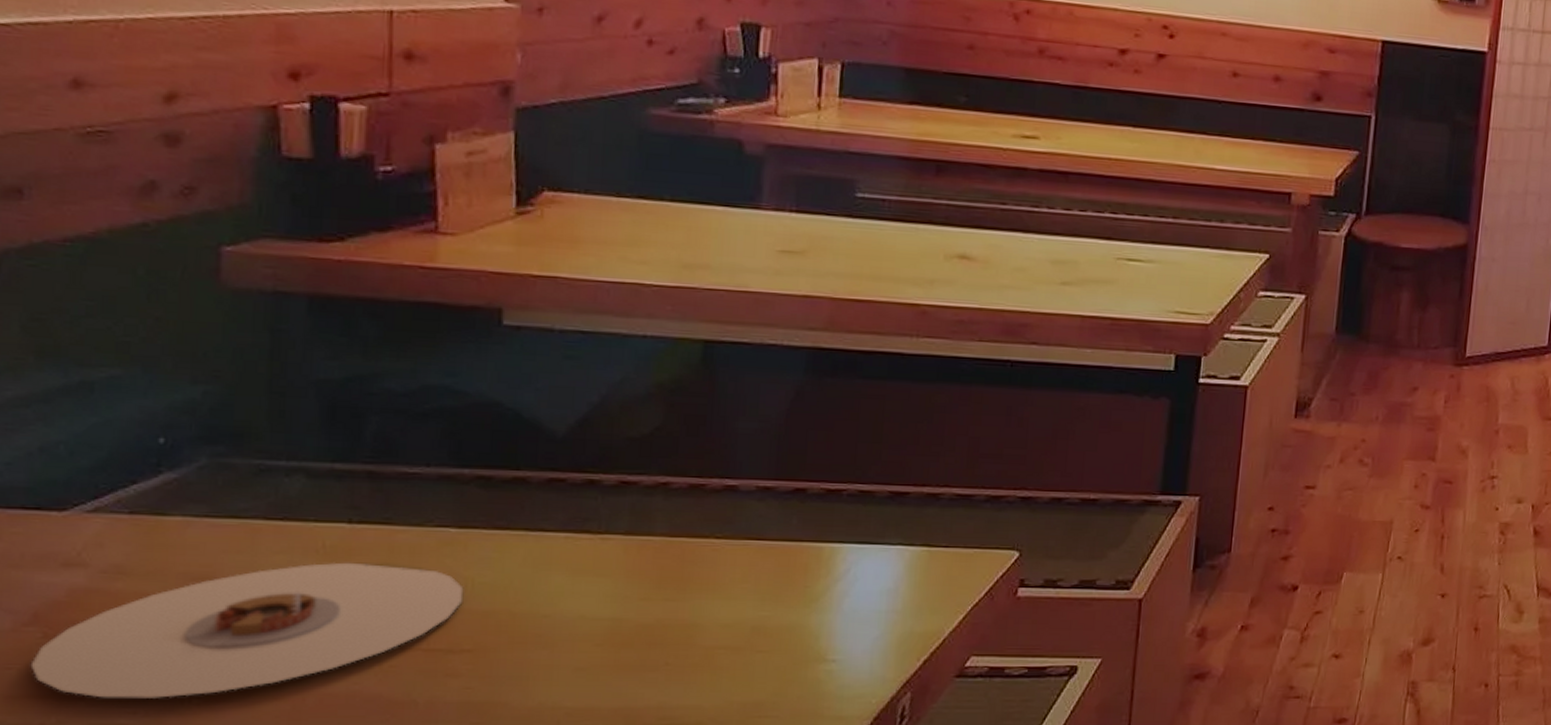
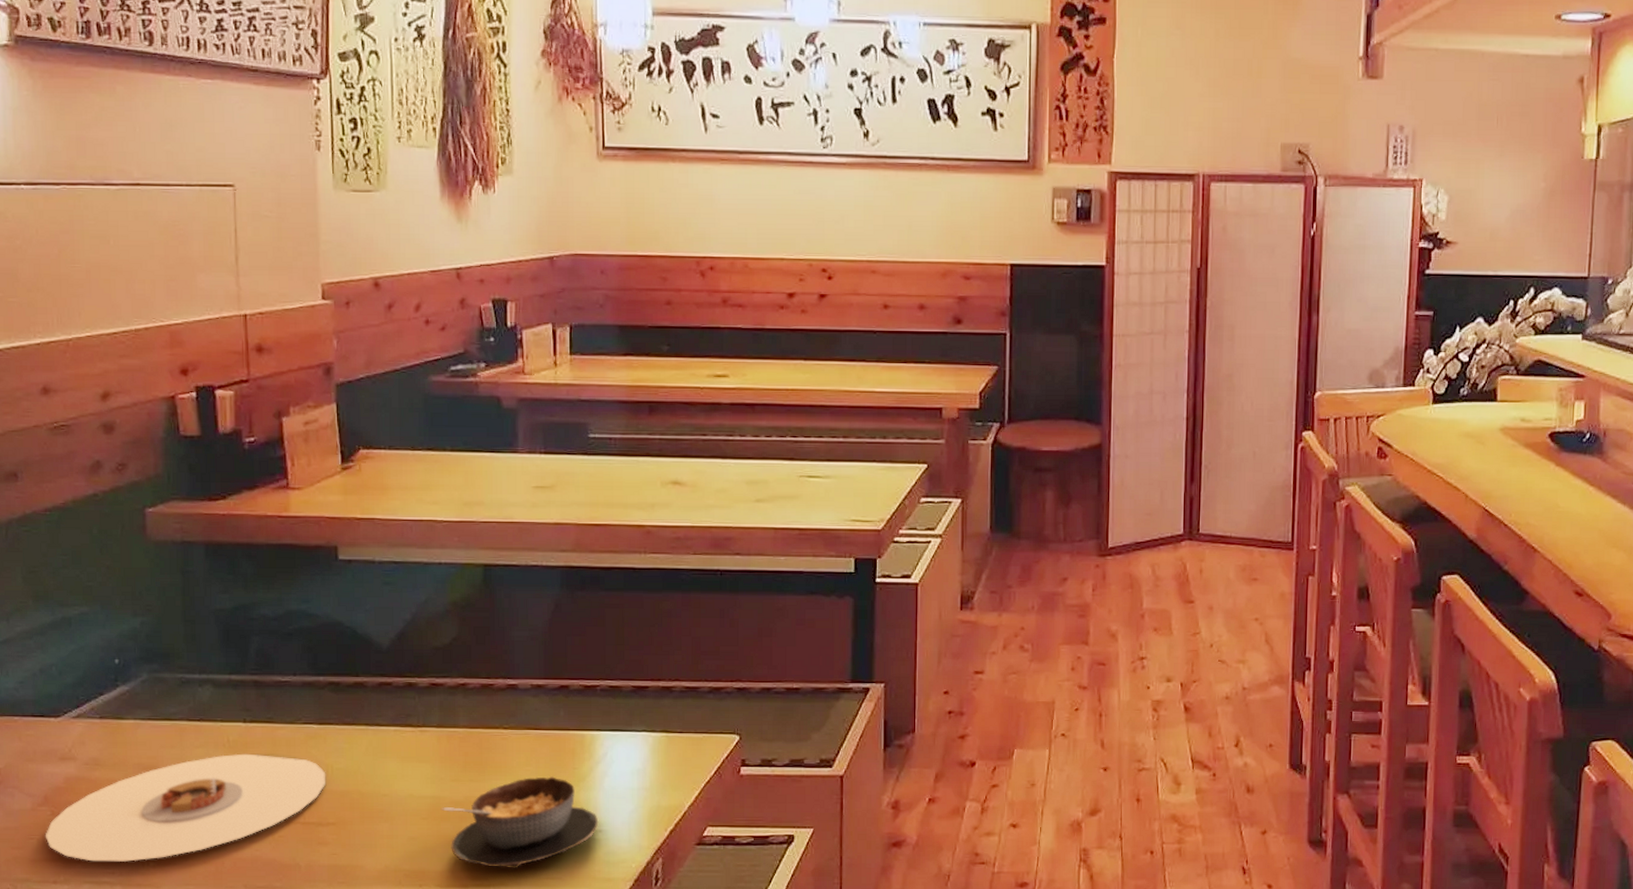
soup bowl: none [622,595,833,706] -> present [441,775,599,869]

